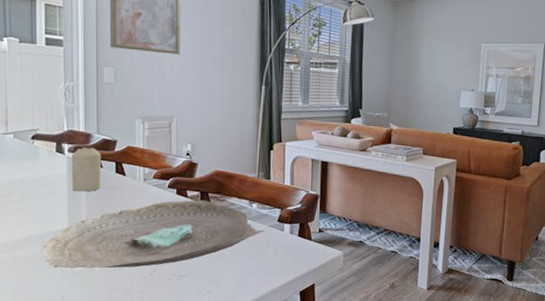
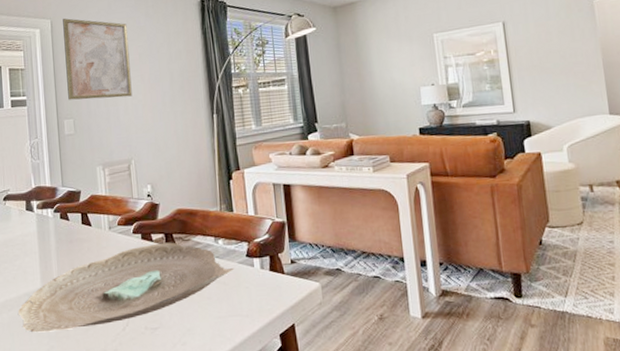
candle: present [71,147,101,192] -> none [40,201,69,249]

